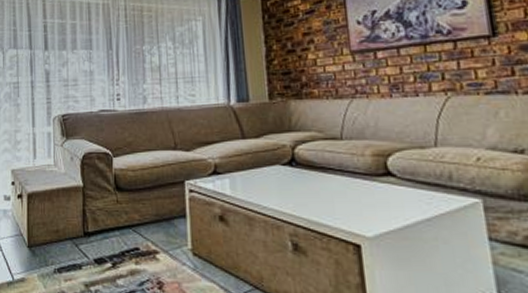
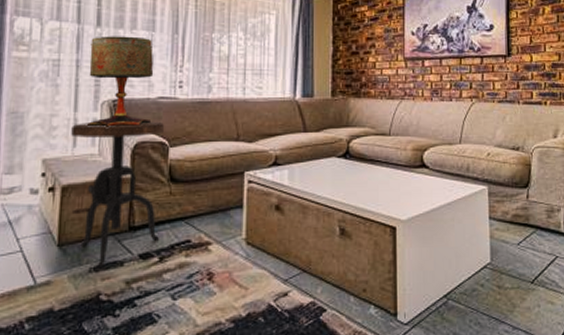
side table: none [31,133,112,269] -> present [71,121,165,267]
table lamp: none [41,56,96,140] -> present [87,36,154,127]

